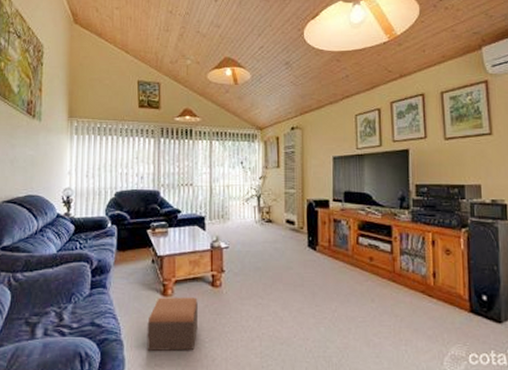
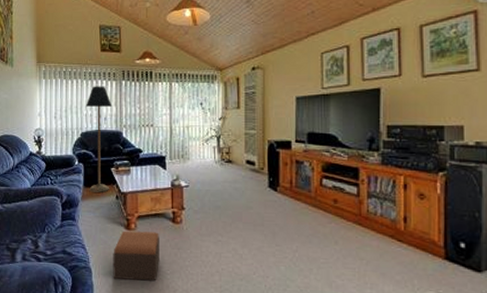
floor lamp: none [121,143,150,256] -> present [85,86,112,193]

